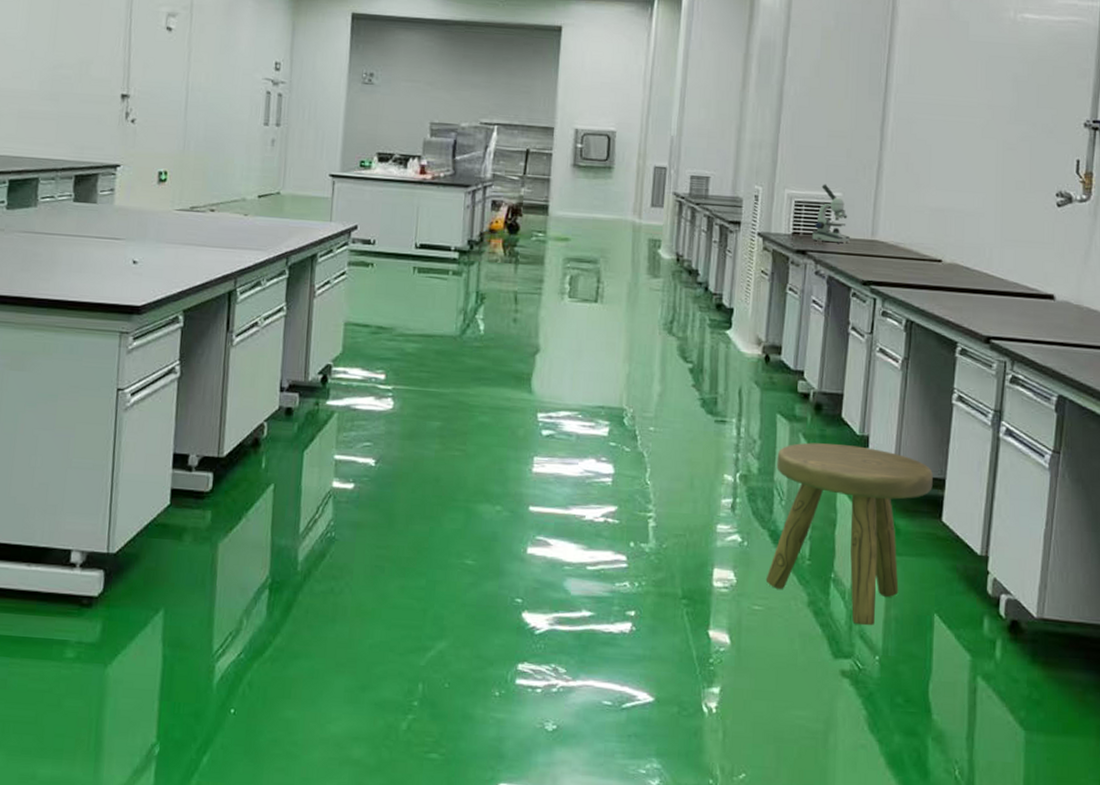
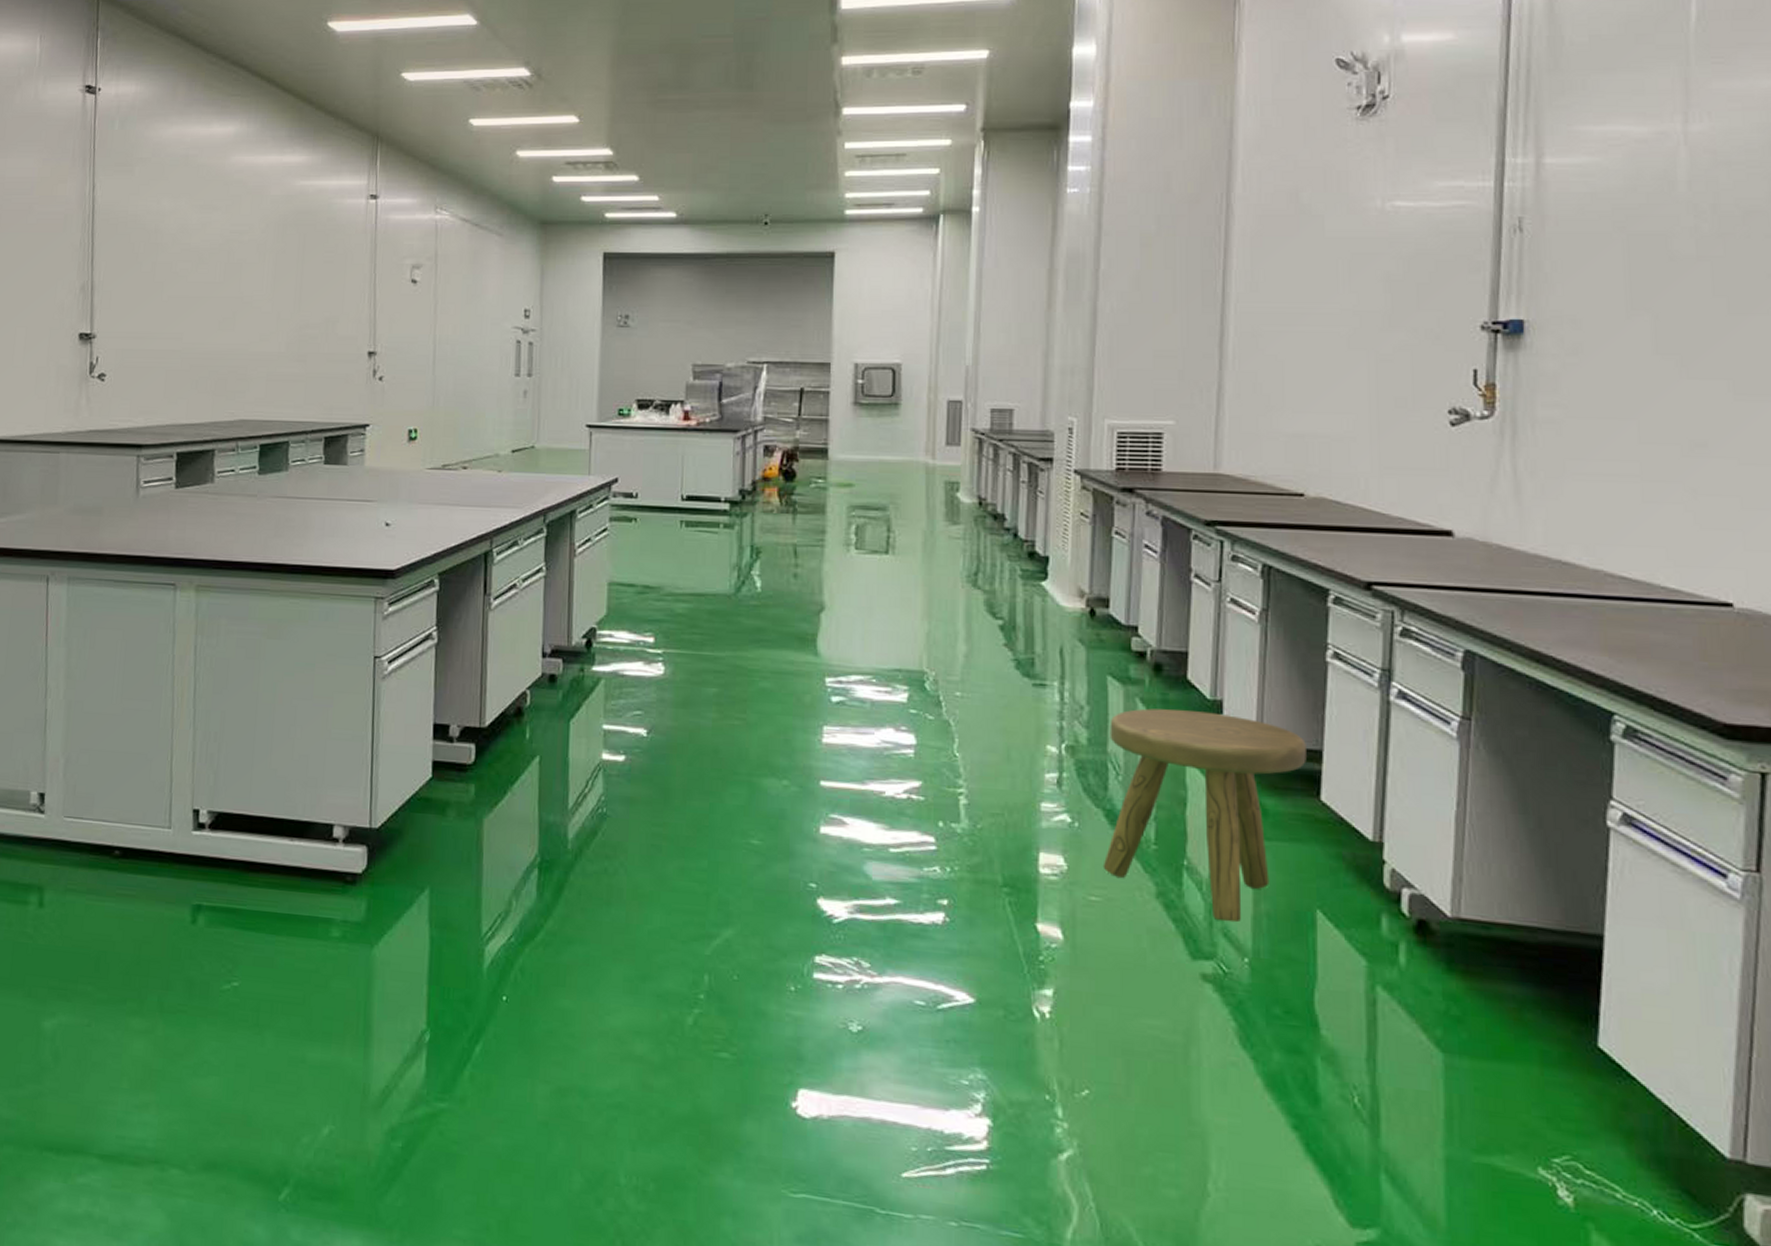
microscope: present [812,184,850,243] -> none [1140,411,1187,479]

